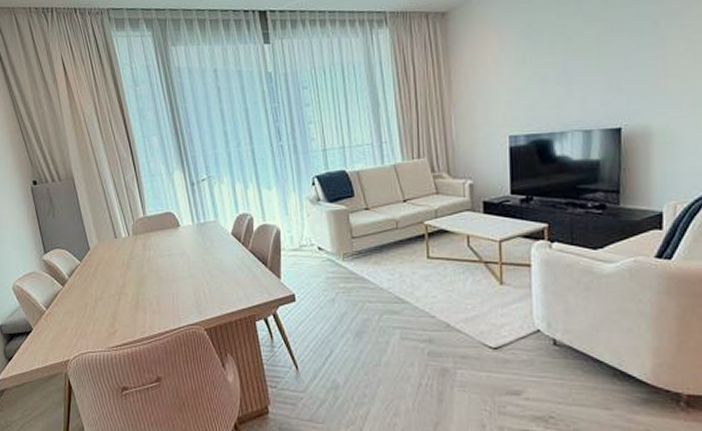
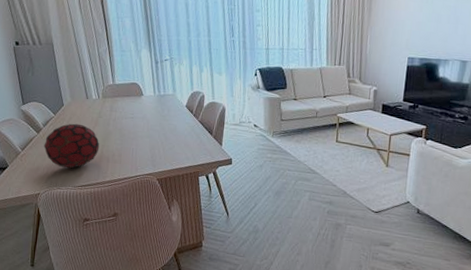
decorative orb: none [70,269,134,326] -> present [44,123,100,169]

